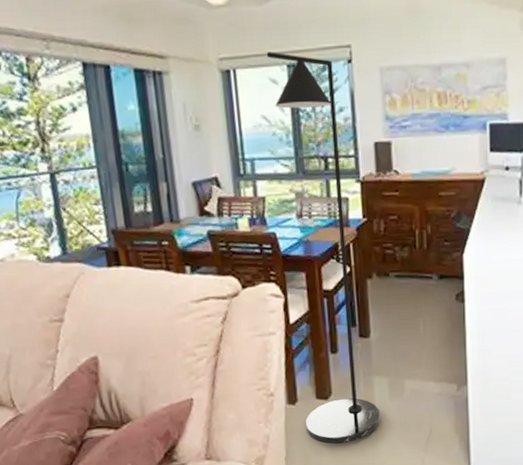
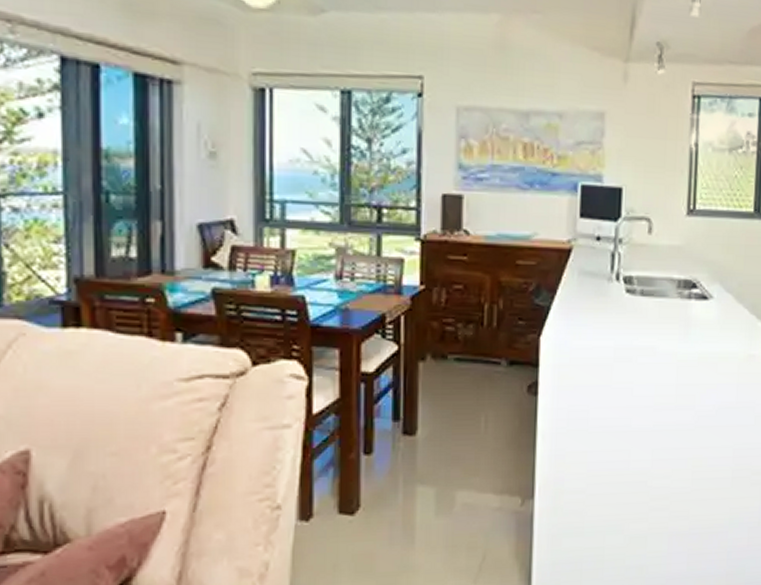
floor lamp: present [266,52,380,445] -> none [315,72,421,575]

